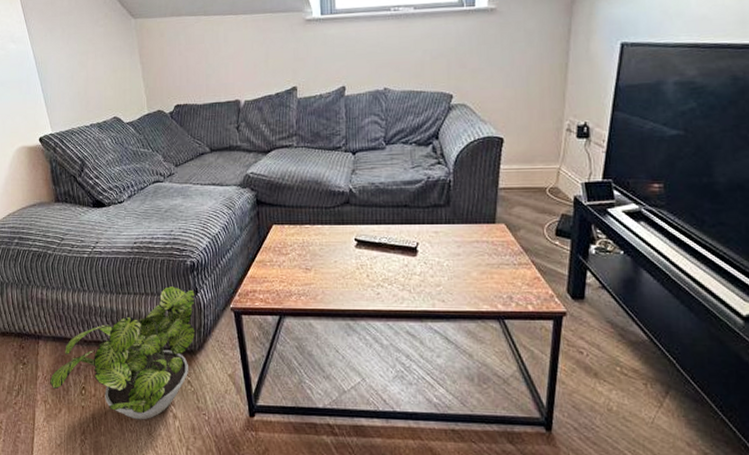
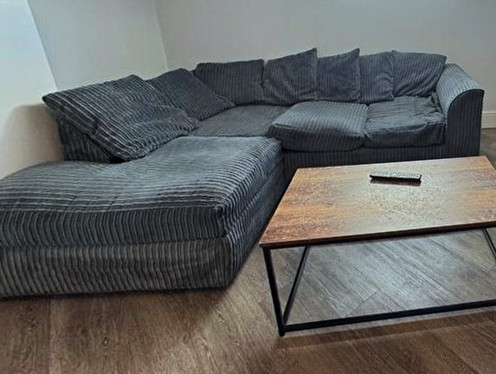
potted plant: present [49,286,196,420] -> none [65,231,226,359]

